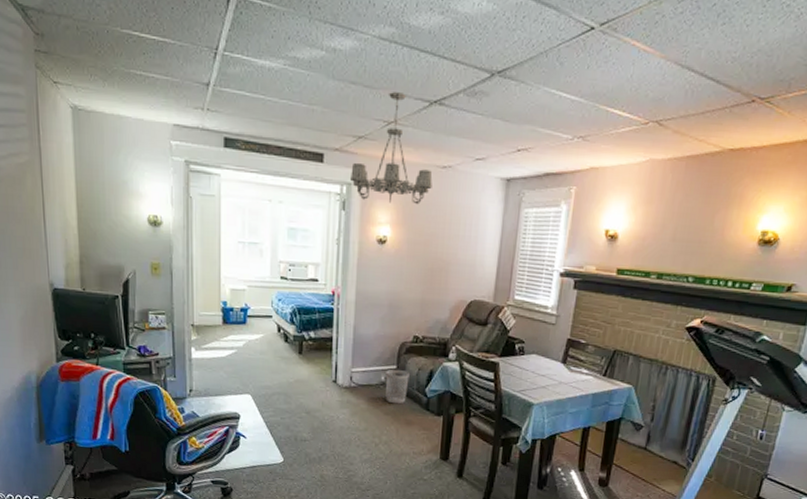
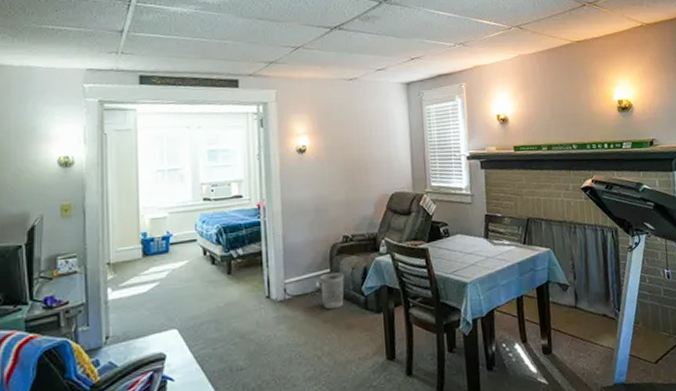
chandelier: present [350,92,433,205] -> none [265,23,342,116]

